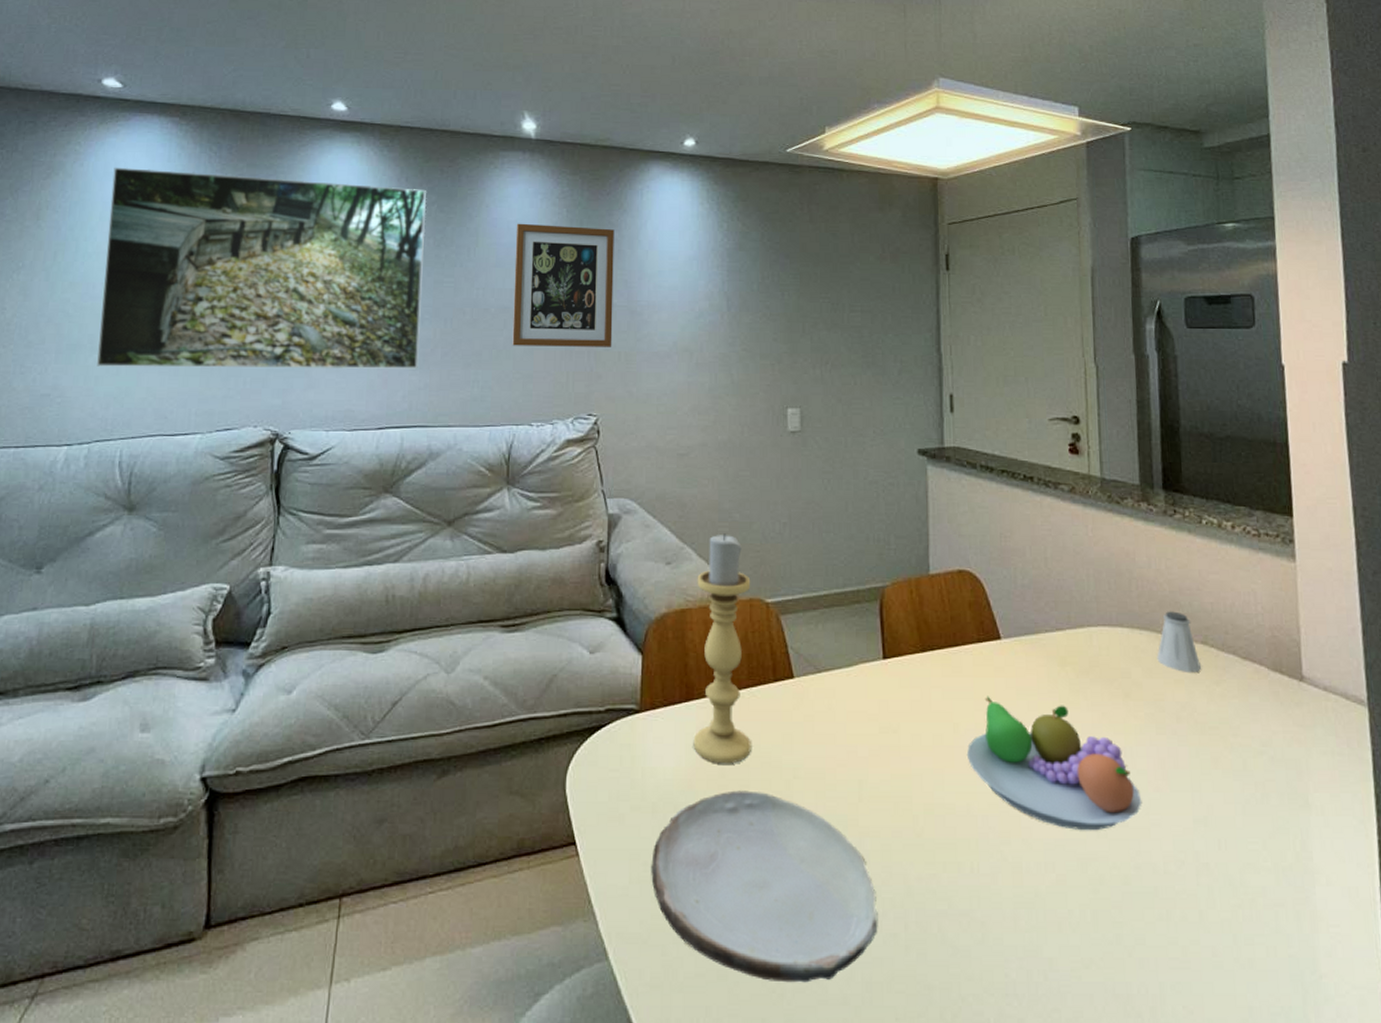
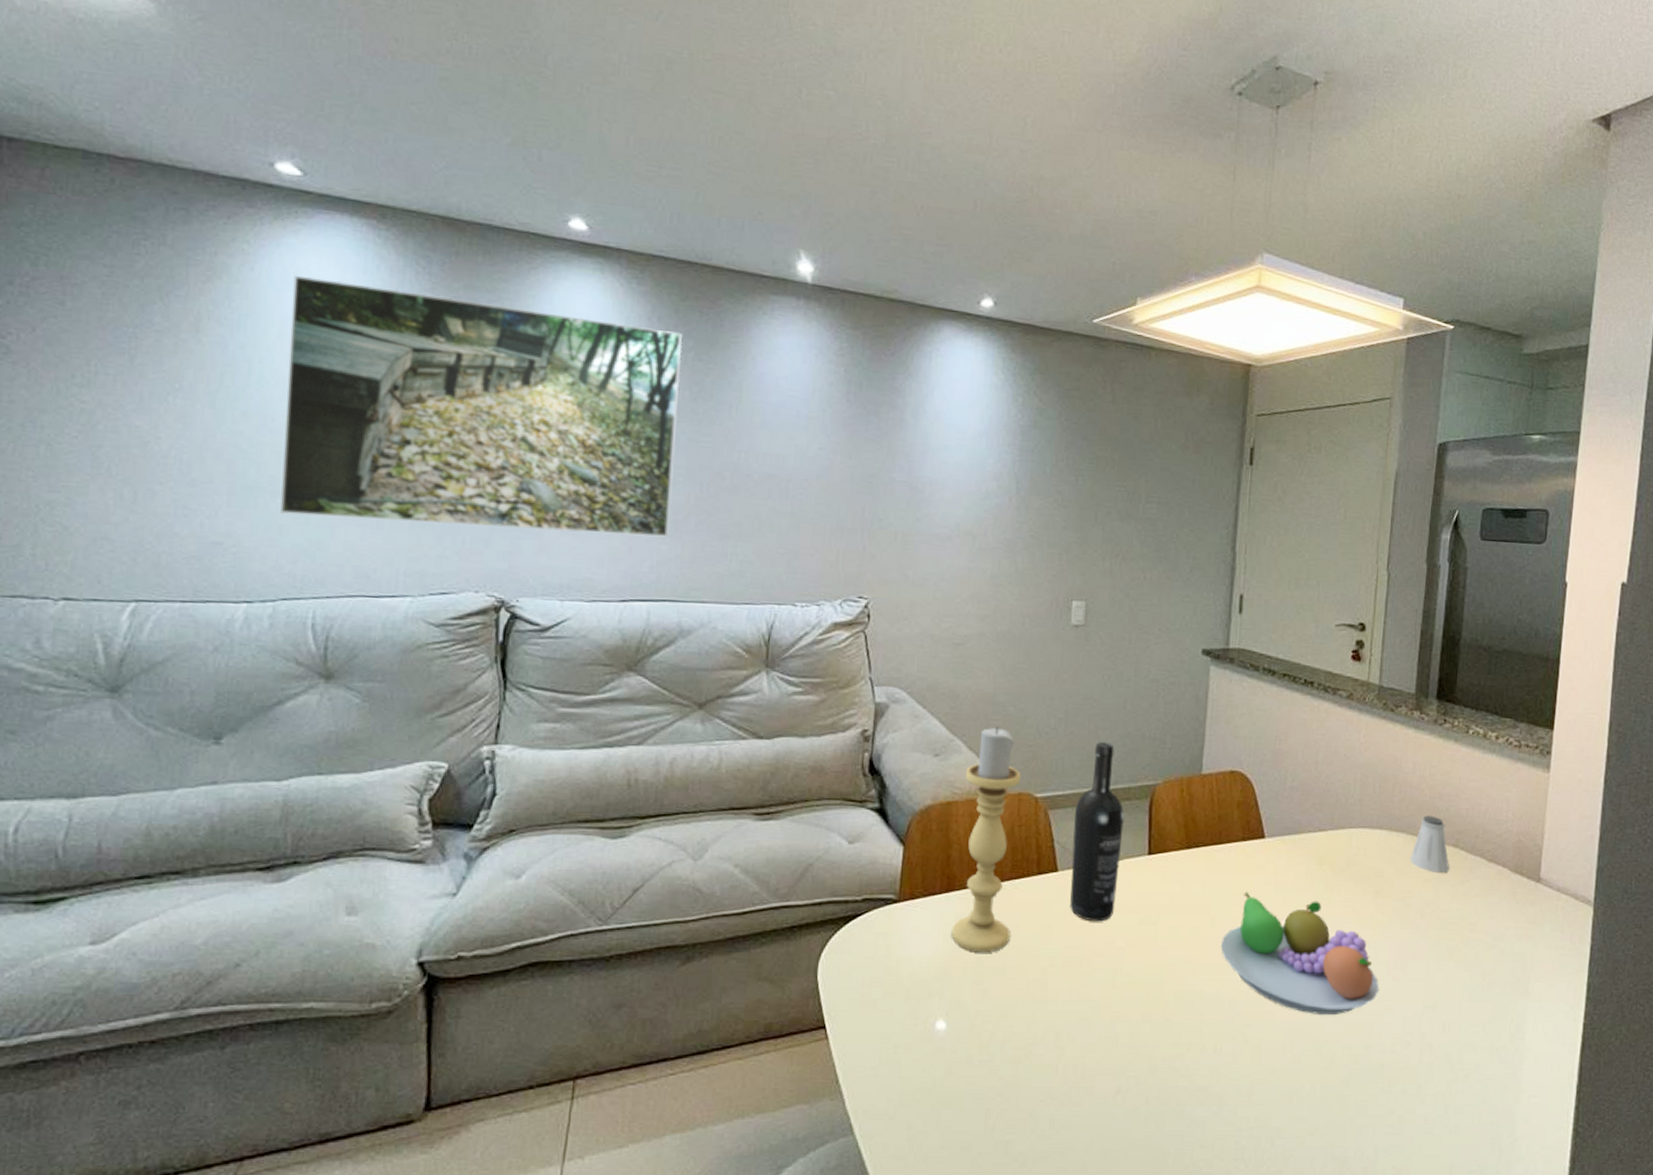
wall art: present [512,223,614,347] -> none [777,380,898,526]
plate: present [651,790,878,983] -> none [901,977,1122,1152]
wine bottle: none [806,545,856,730] -> present [1070,742,1124,922]

